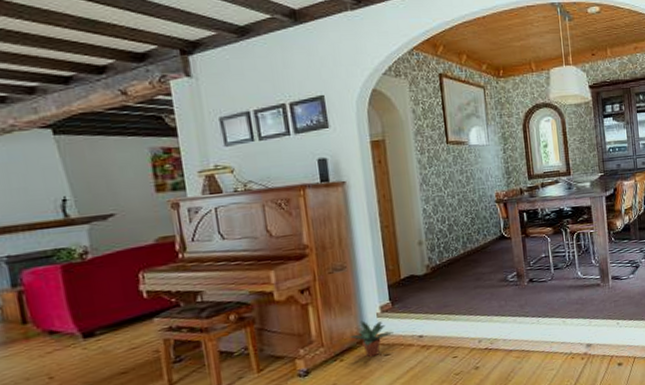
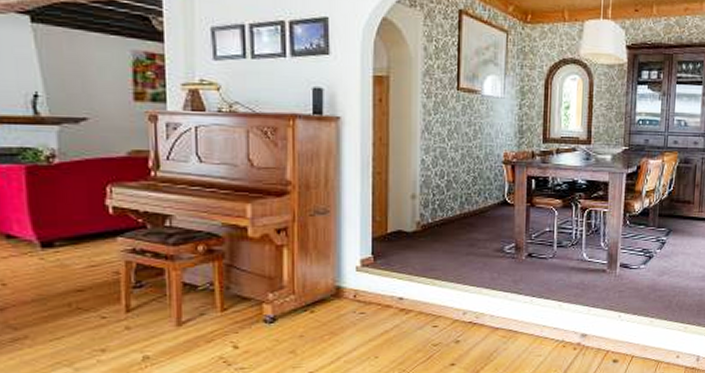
potted plant: present [350,321,394,358] -> none [324,272,372,313]

